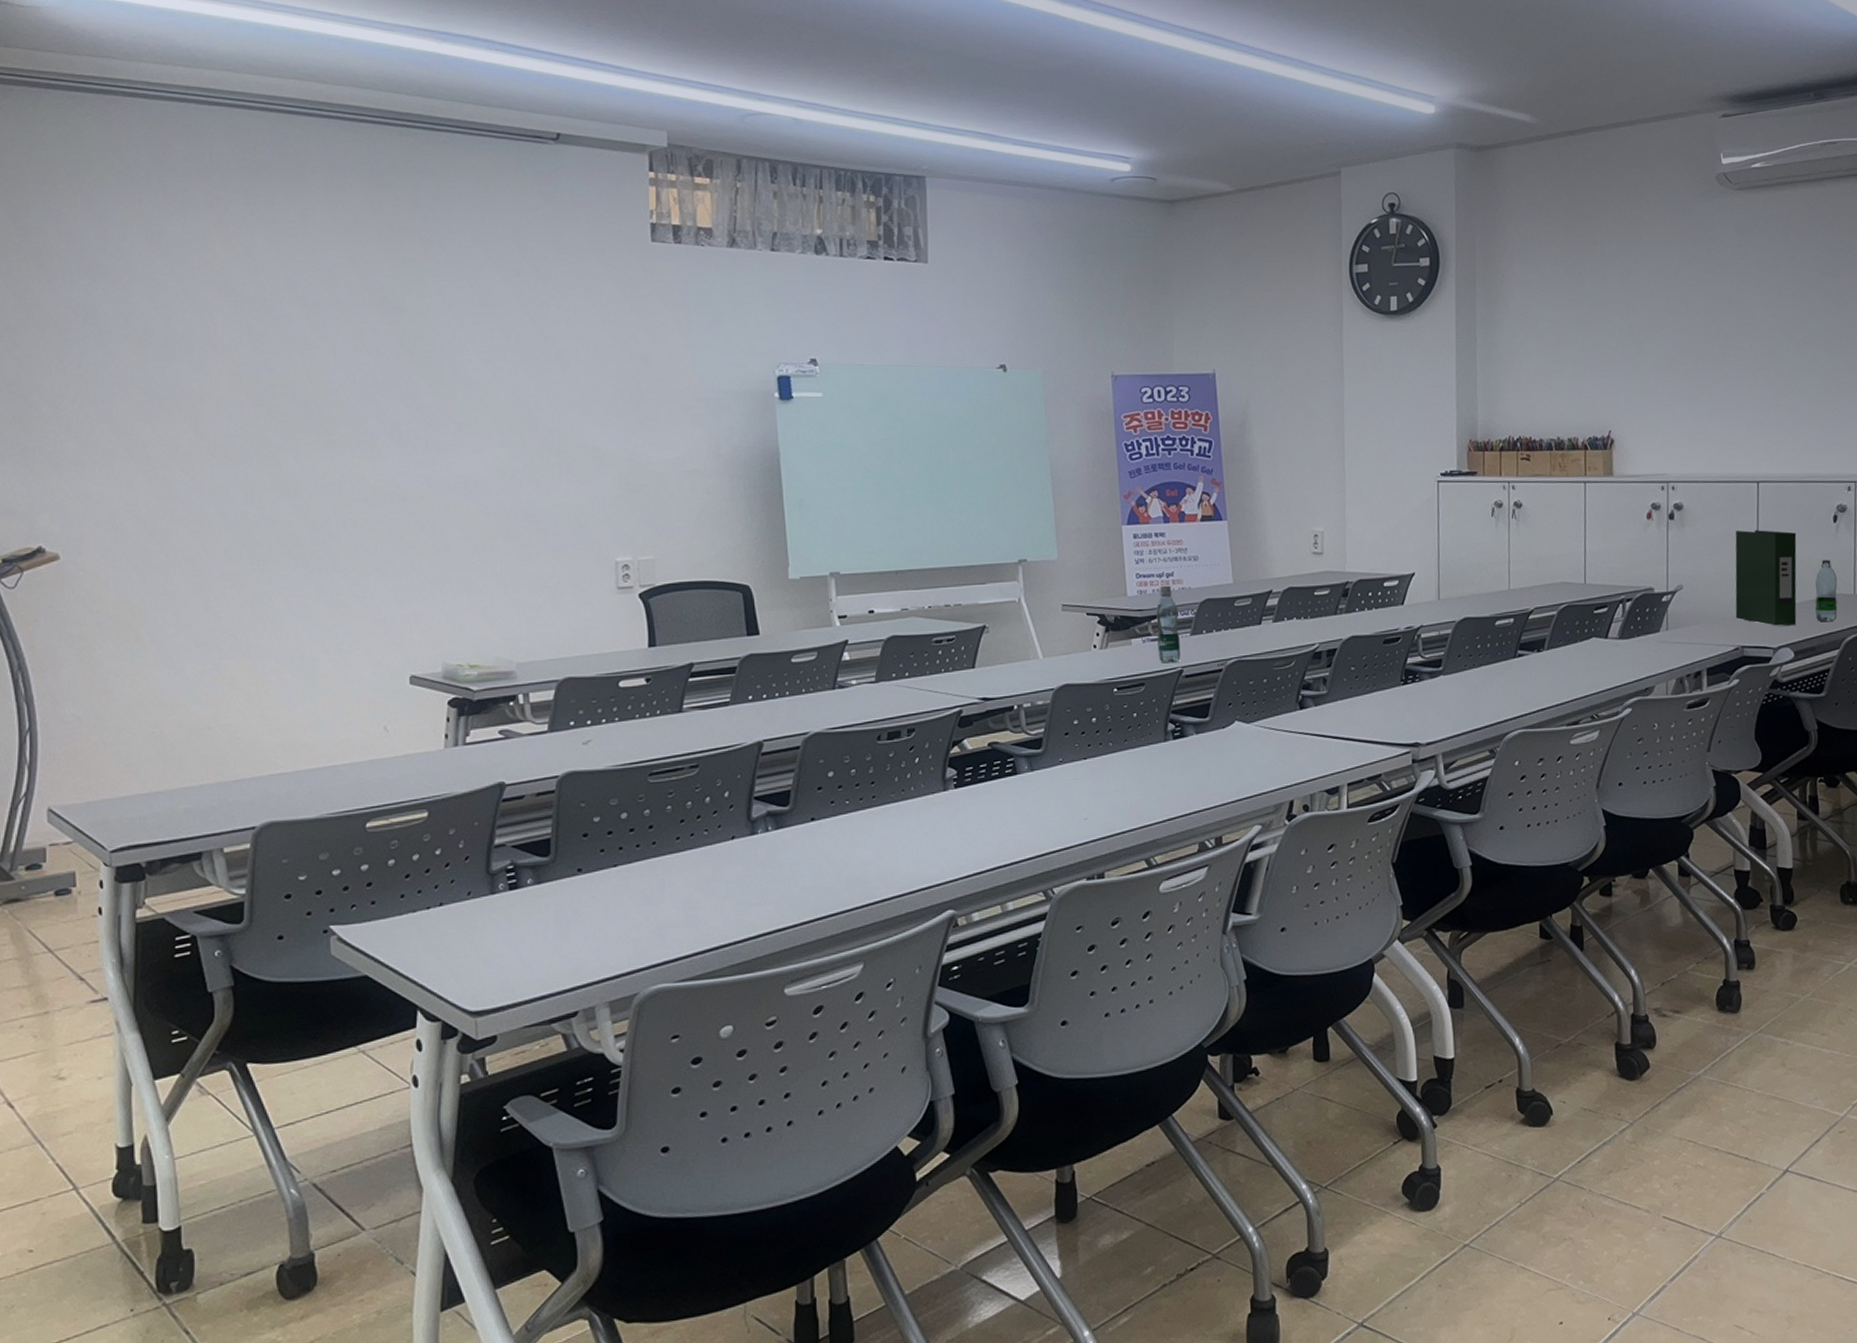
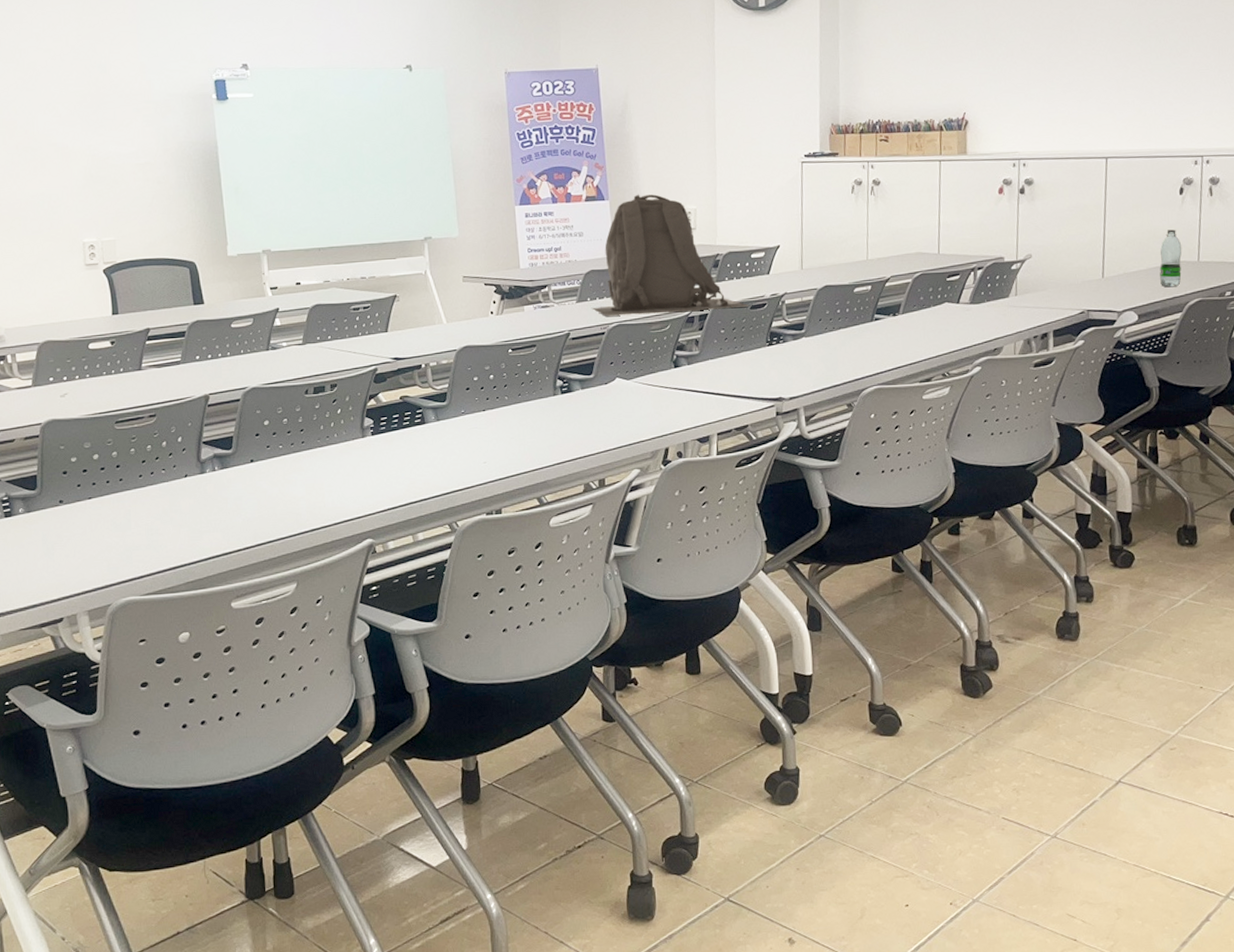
bottle: present [1156,585,1181,664] -> none [546,258,568,328]
backpack: none [1207,514,1384,651] -> present [591,194,751,316]
binder: present [1735,530,1797,626] -> none [1082,202,1143,291]

